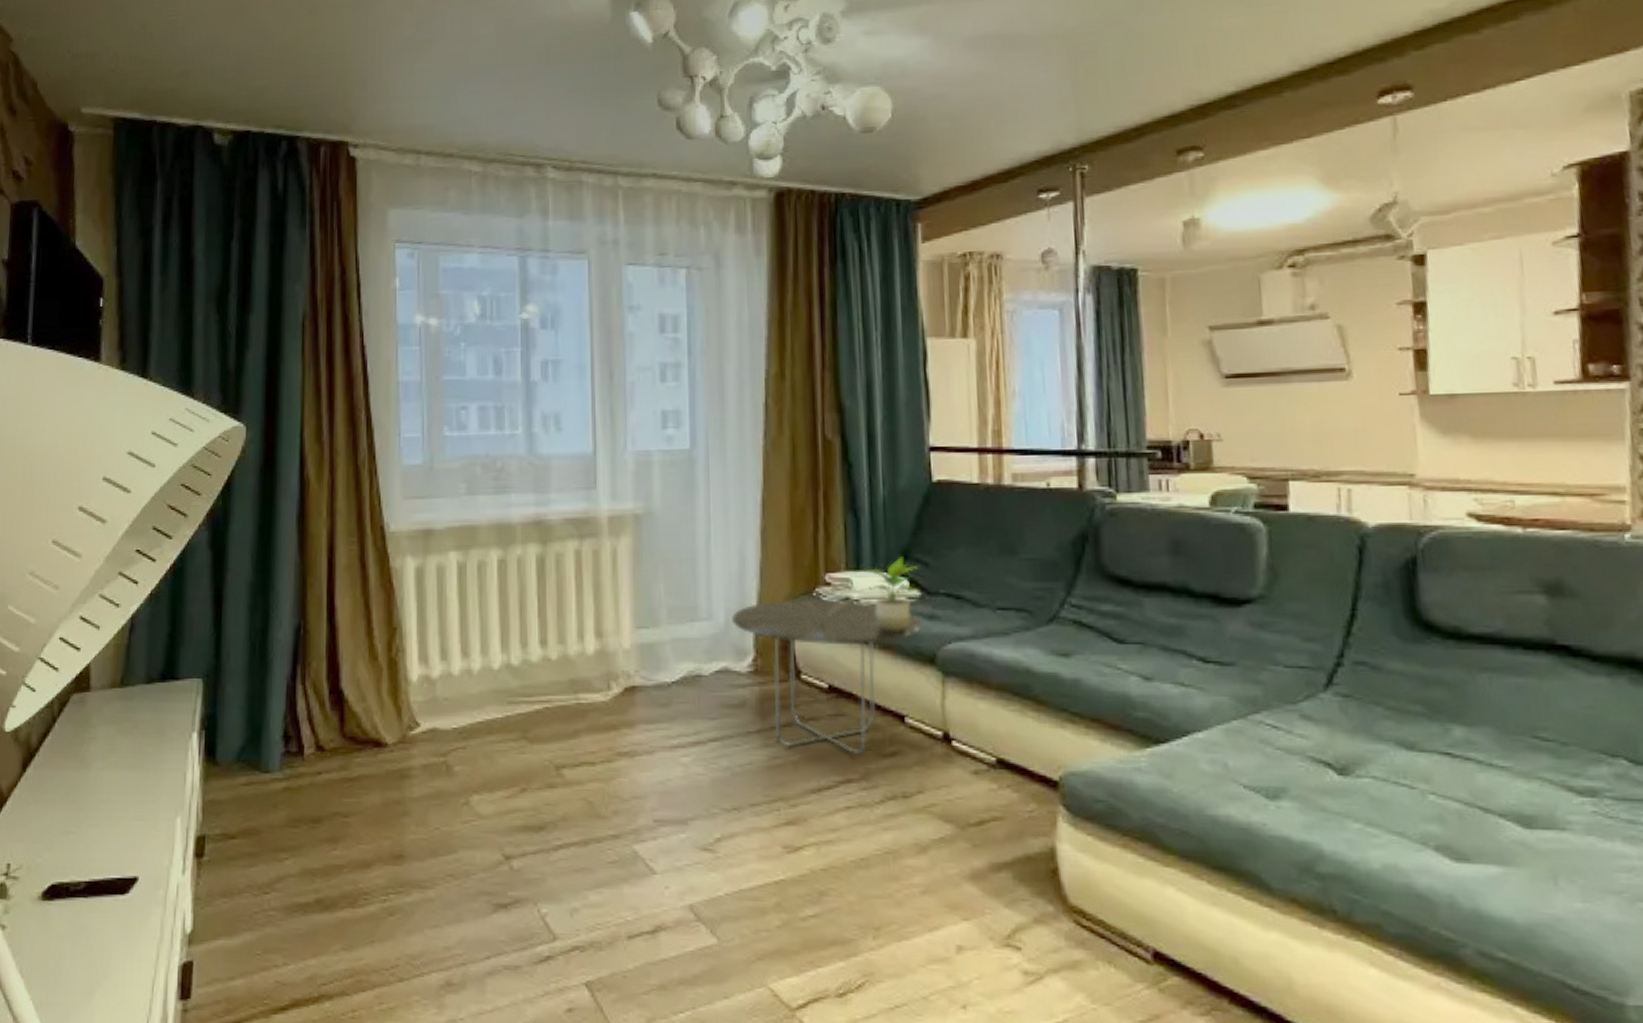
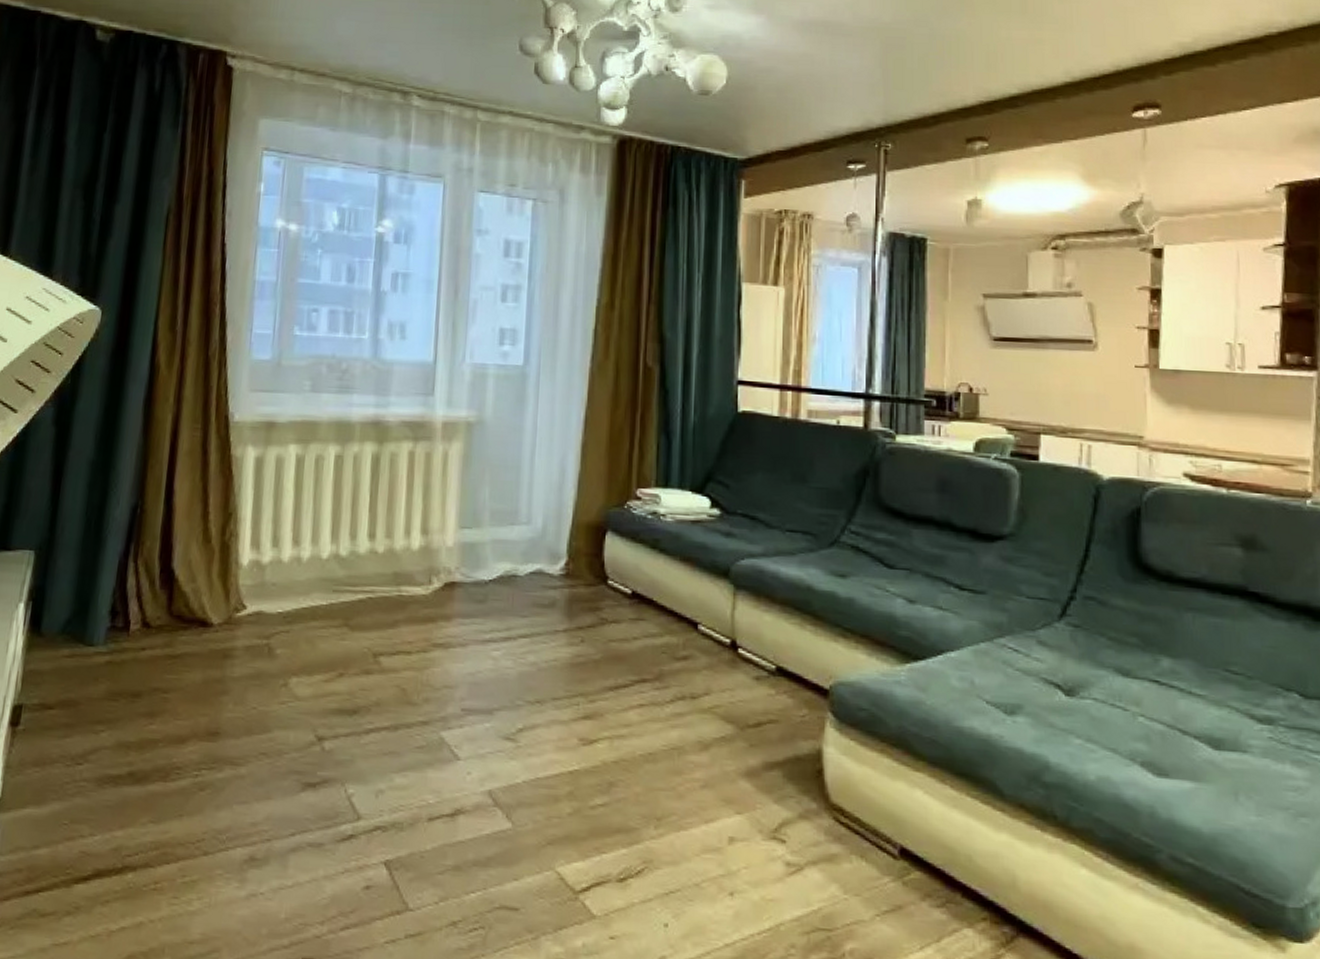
side table: present [732,598,923,754] -> none [549,510,720,656]
potted plant: present [861,557,918,631] -> none [668,478,719,546]

